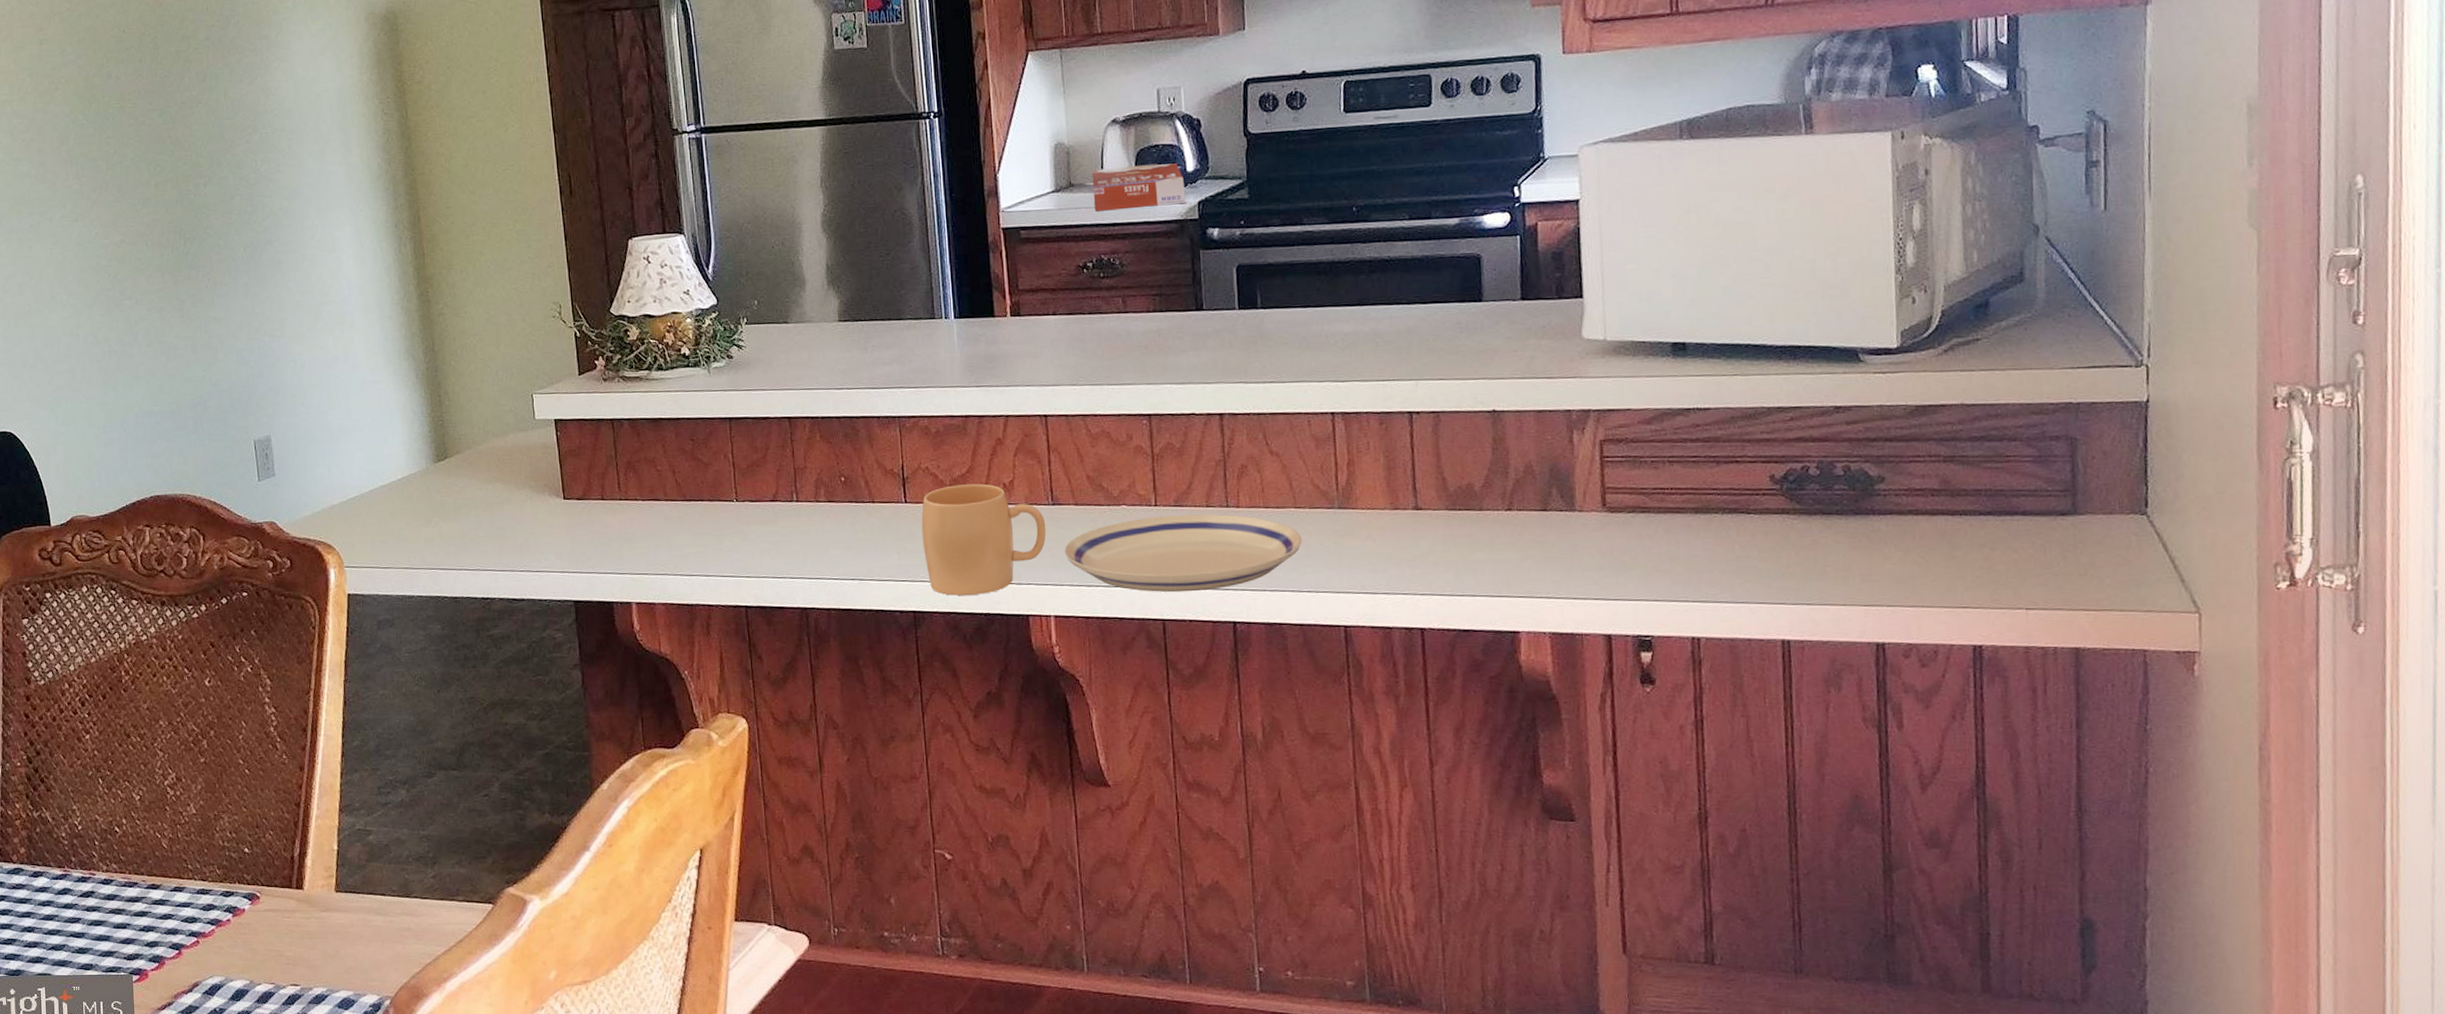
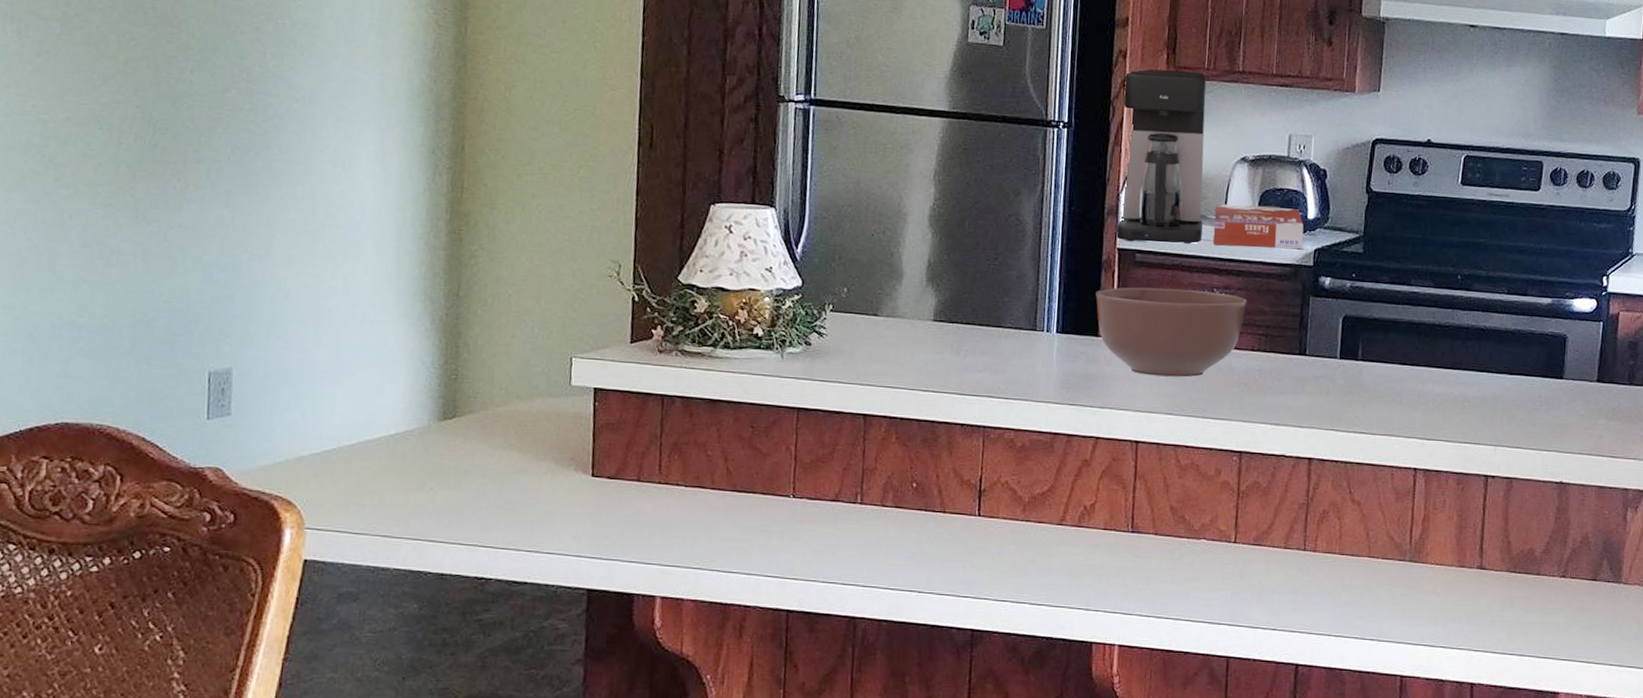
mug: present [921,483,1047,596] -> none [991,502,1123,617]
coffee maker: none [986,40,1084,220] -> present [1116,68,1206,245]
bowl: none [987,258,1137,350] -> present [1095,287,1248,378]
plate: present [1065,514,1302,592] -> none [1138,553,1372,631]

